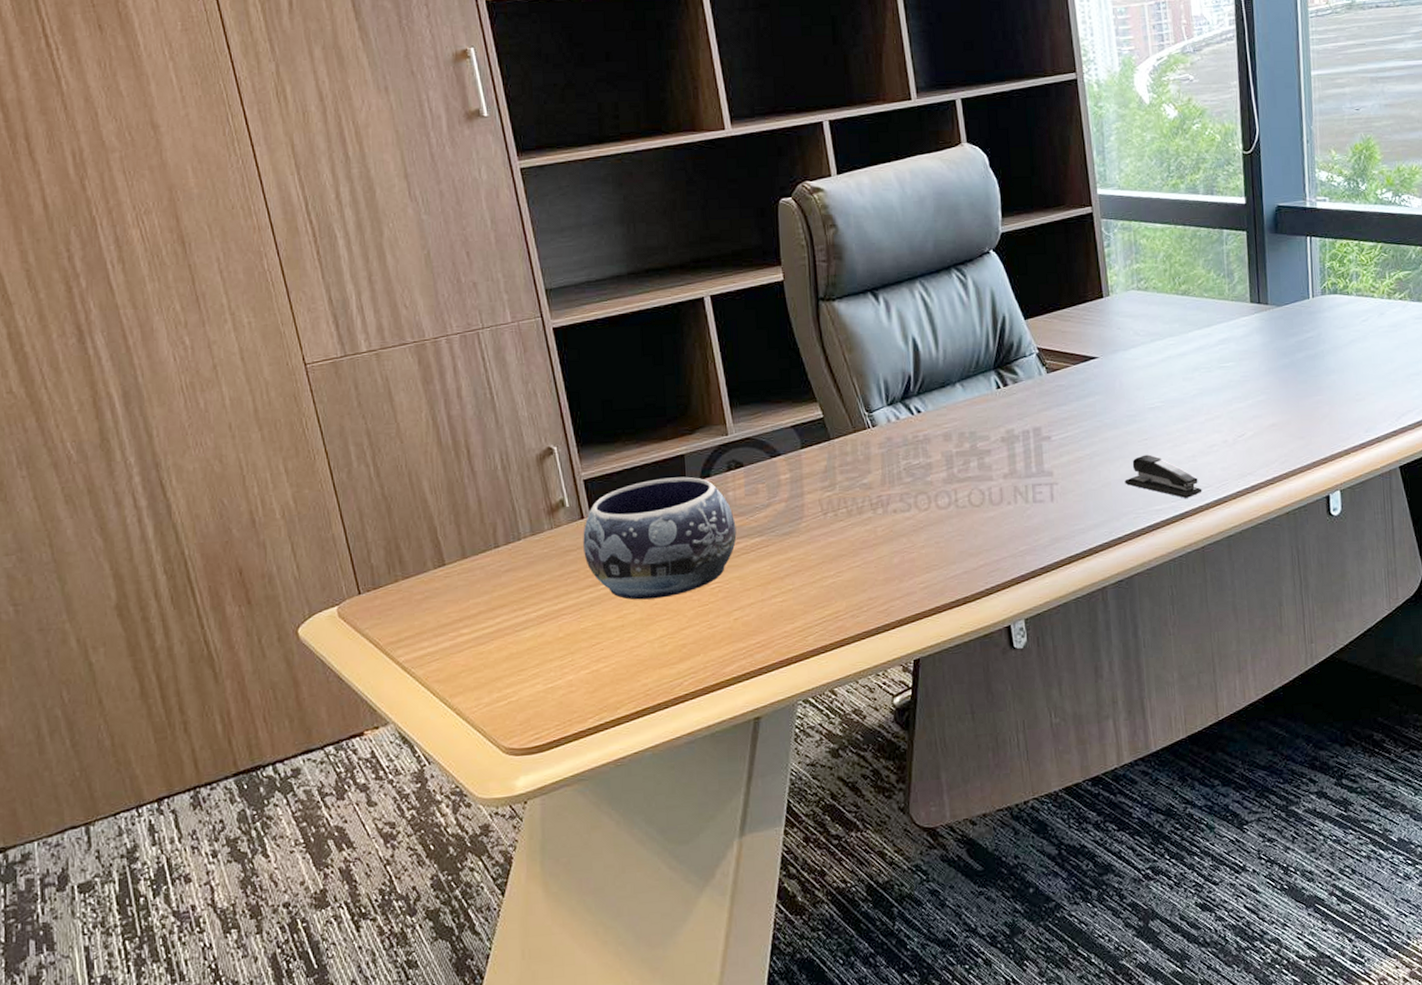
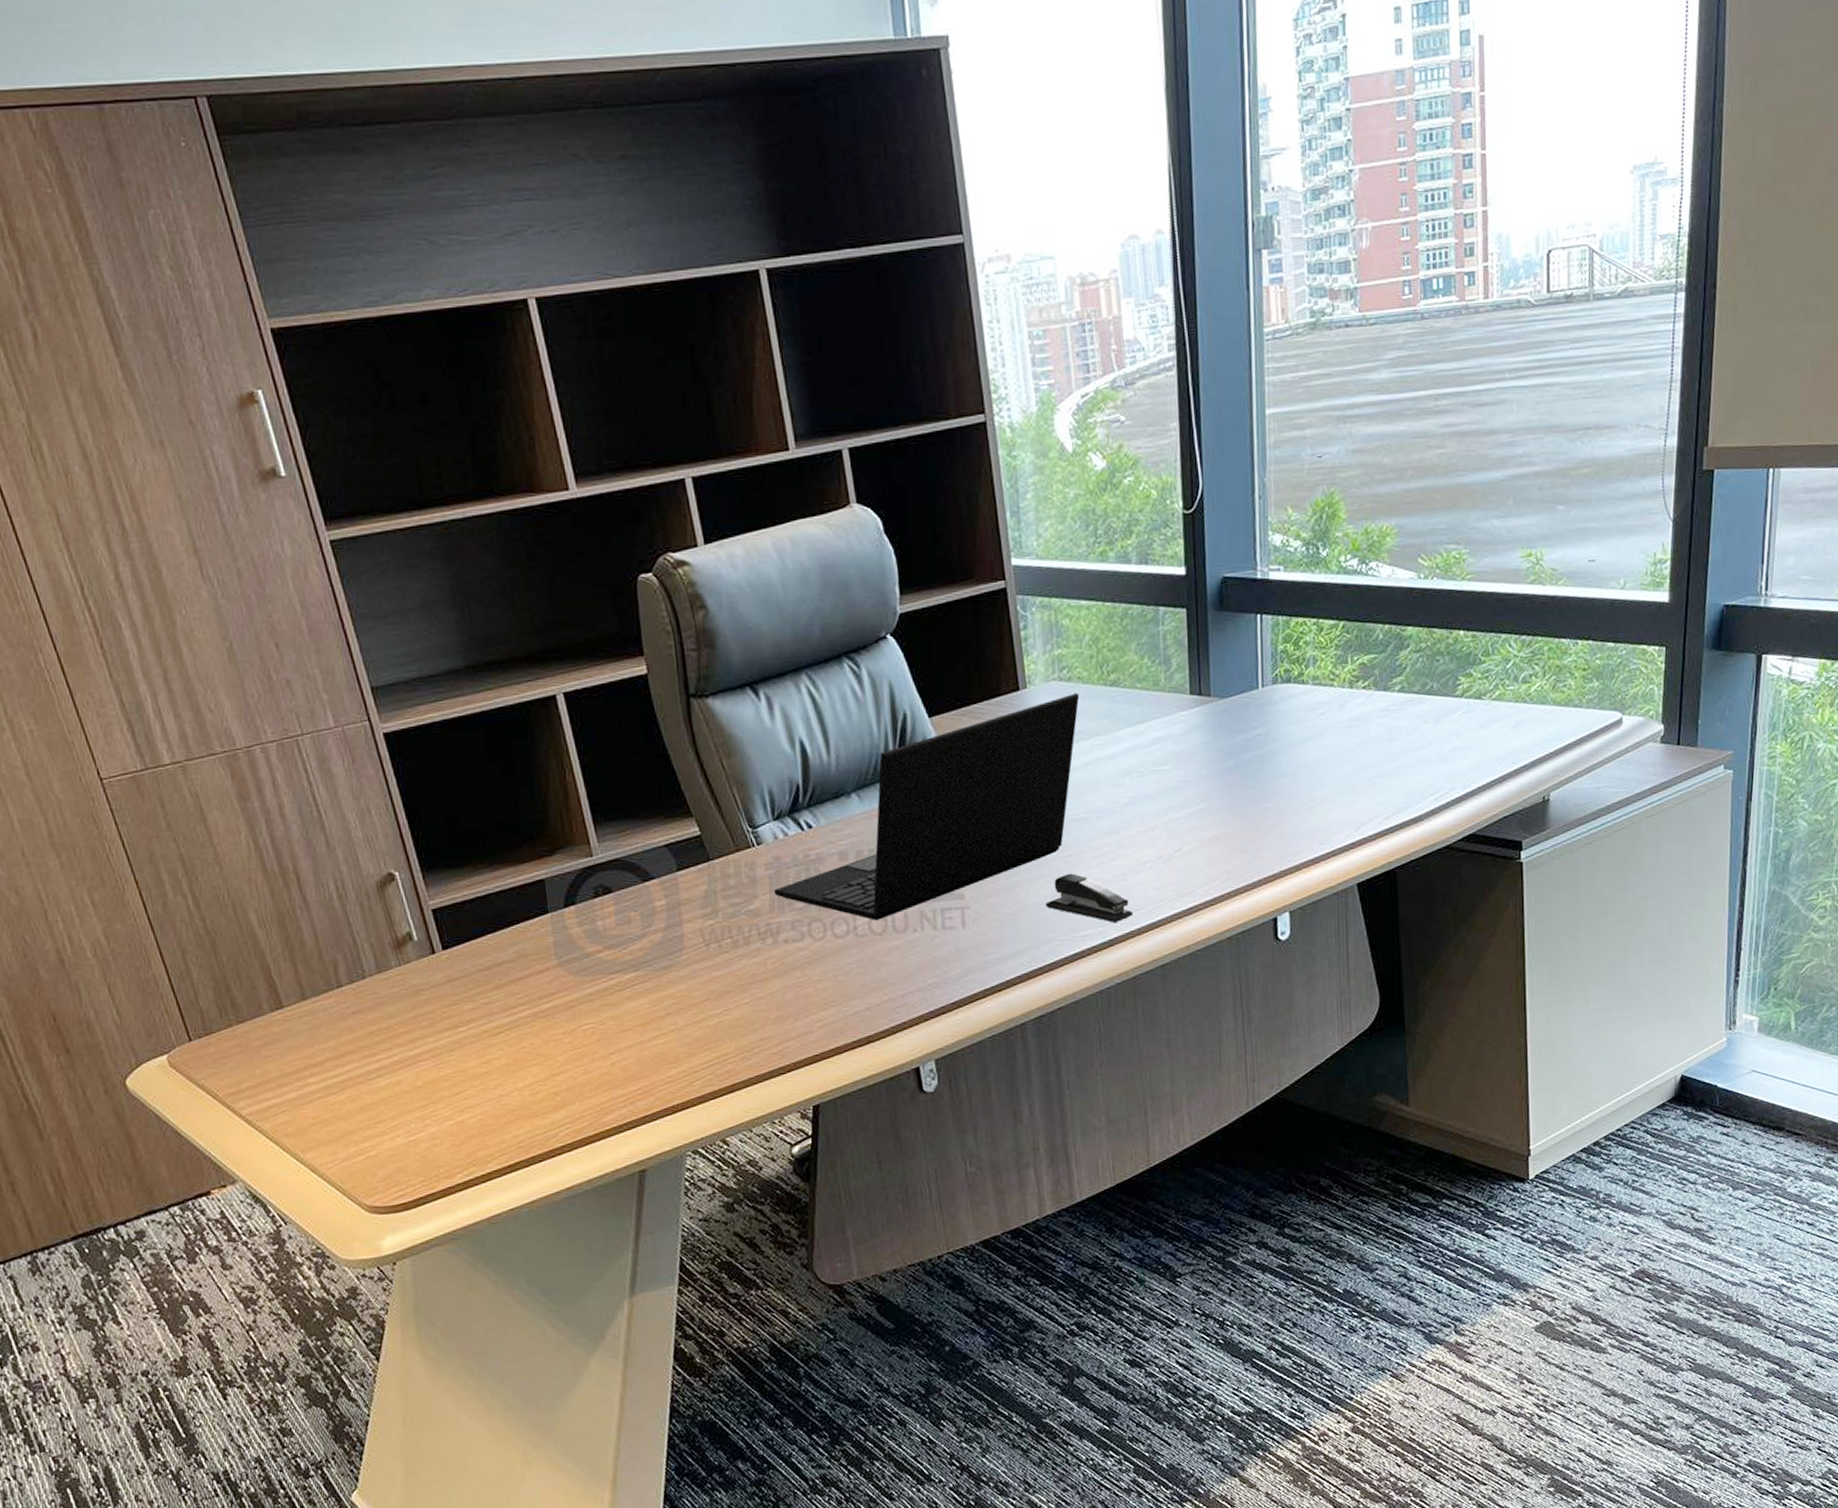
decorative bowl: present [583,476,737,600] -> none [435,904,609,1044]
laptop: none [885,301,1155,494] -> present [773,693,1080,921]

